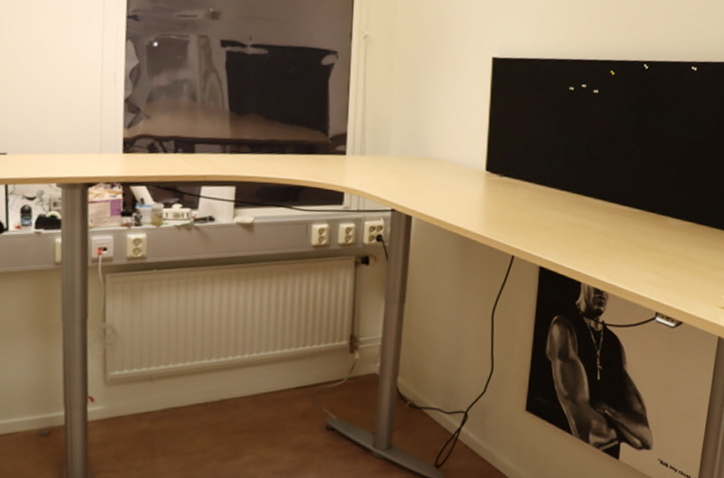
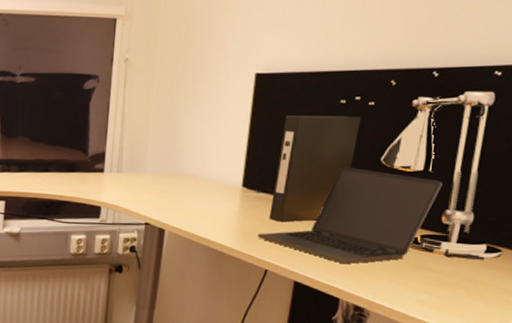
laptop: none [503,151,659,248] -> present [257,166,443,264]
binder: none [513,100,588,207] -> present [269,115,361,222]
desk lamp: none [605,83,712,239] -> present [378,91,504,260]

